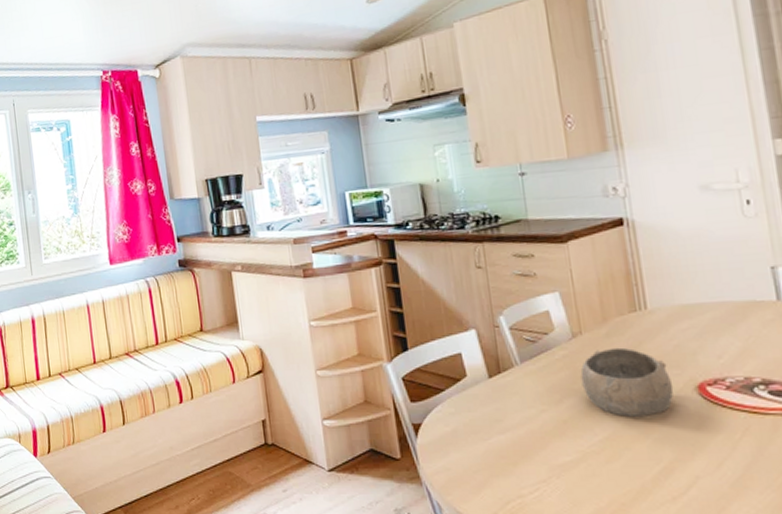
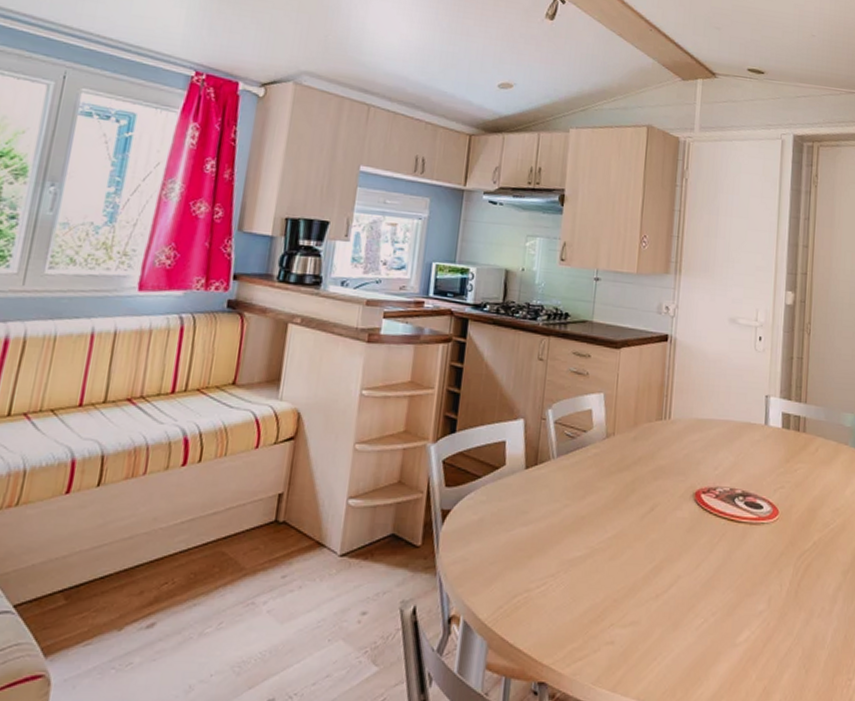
bowl: present [580,347,674,417] -> none [604,451,677,517]

